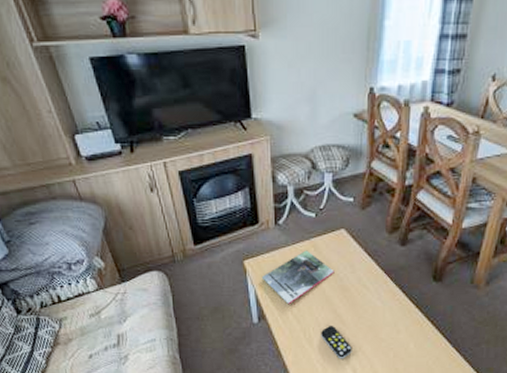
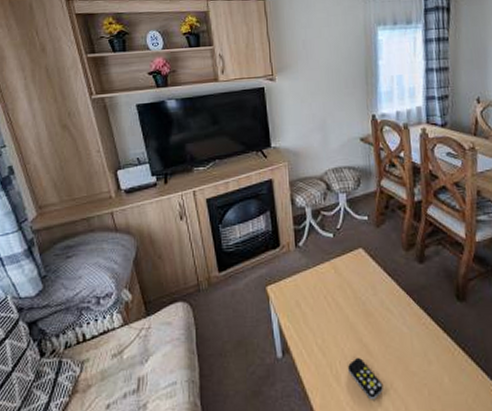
magazine: present [261,250,334,305] -> none [284,272,356,335]

